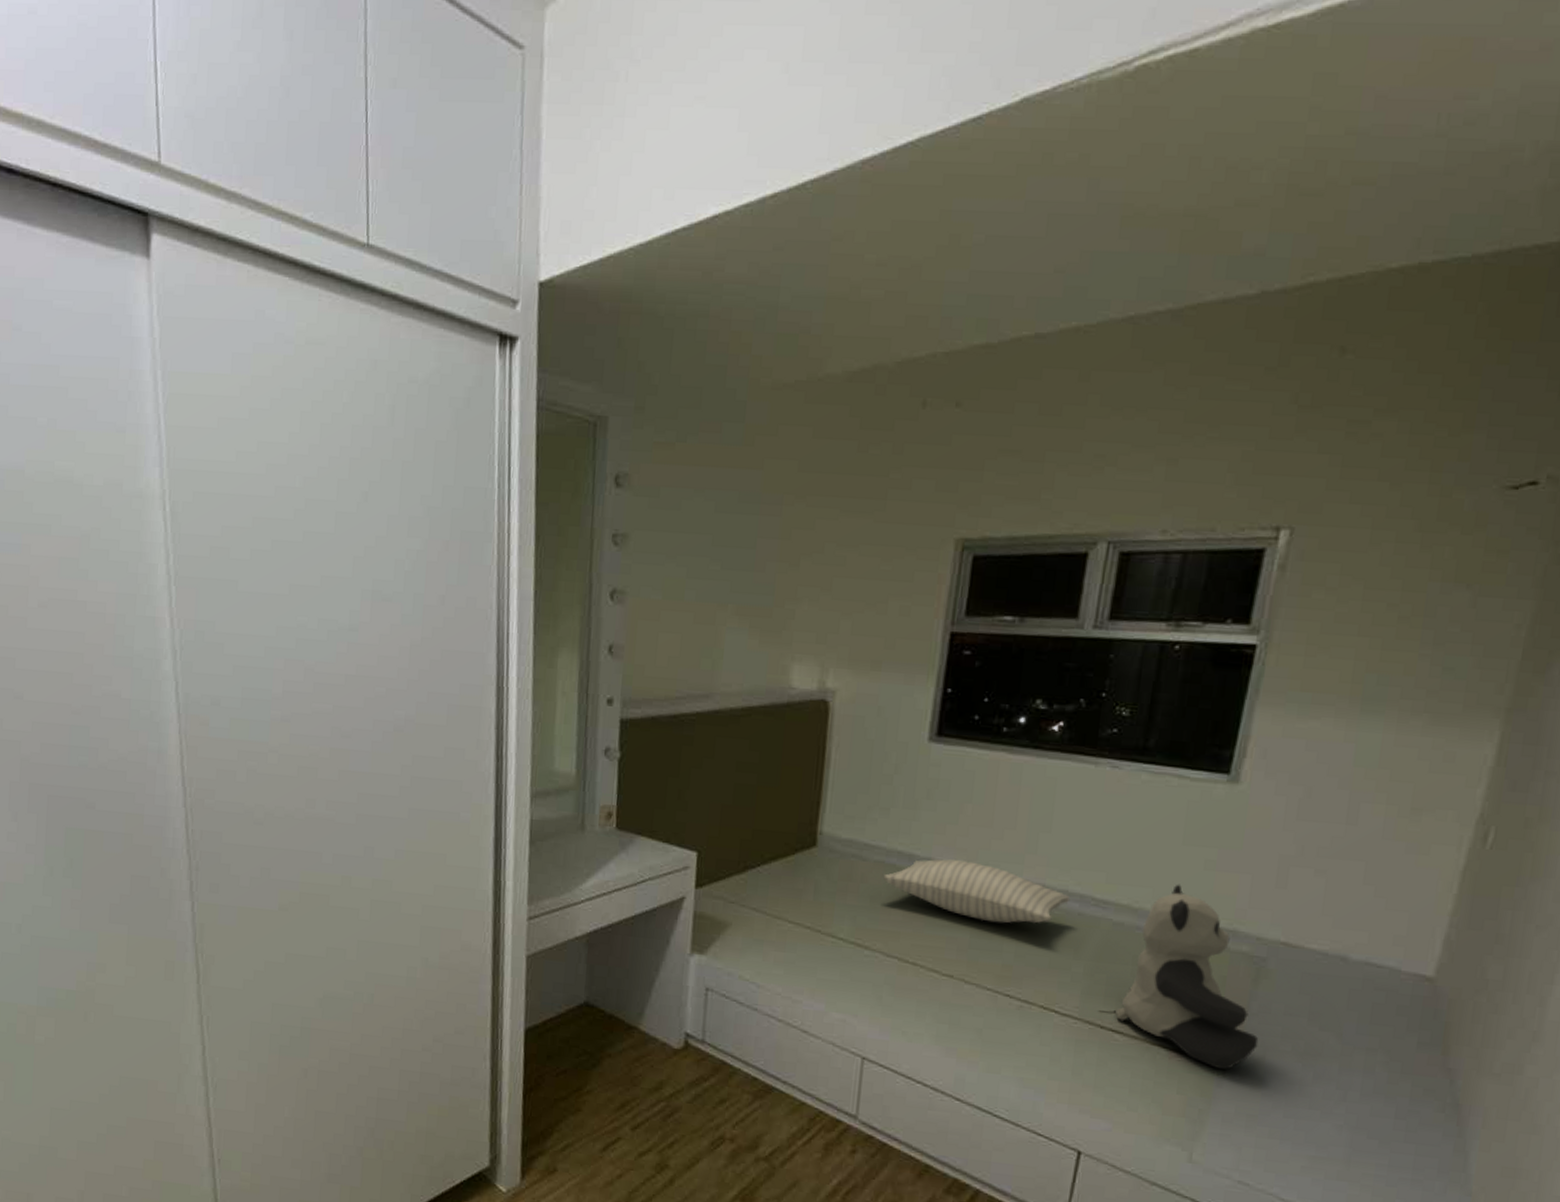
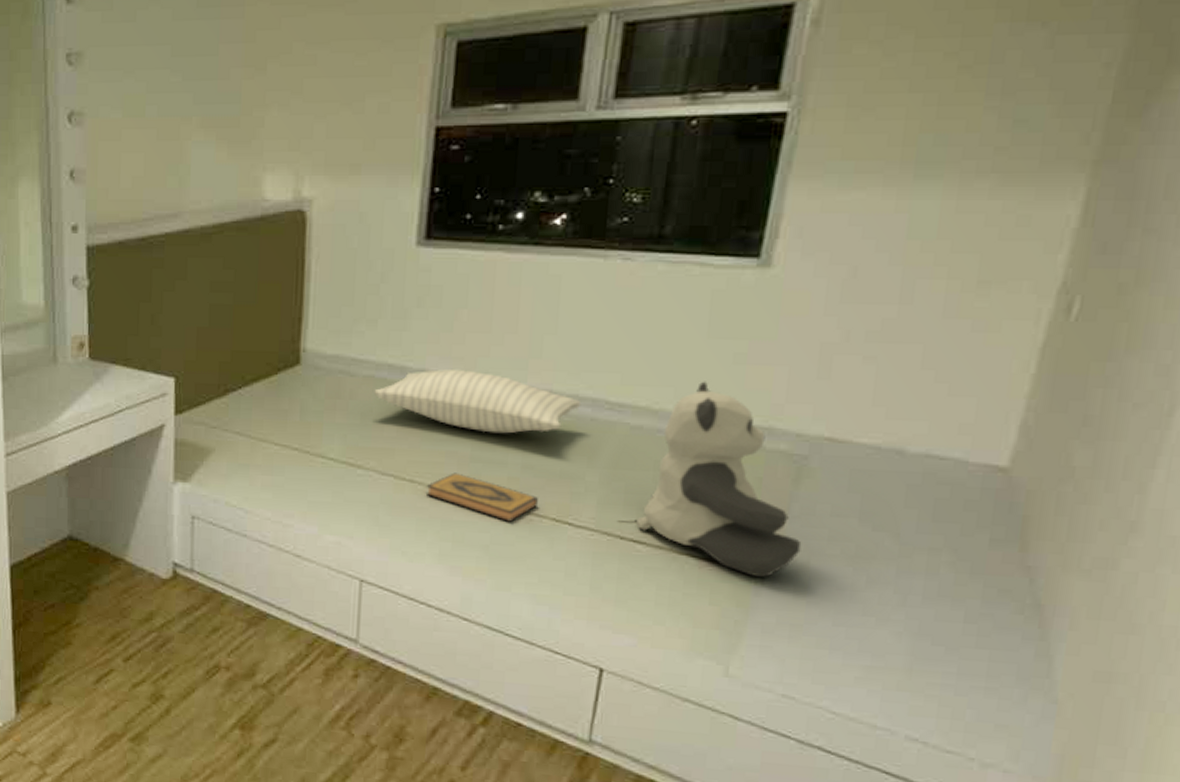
hardback book: none [926,958,1028,1007] -> present [425,472,538,522]

